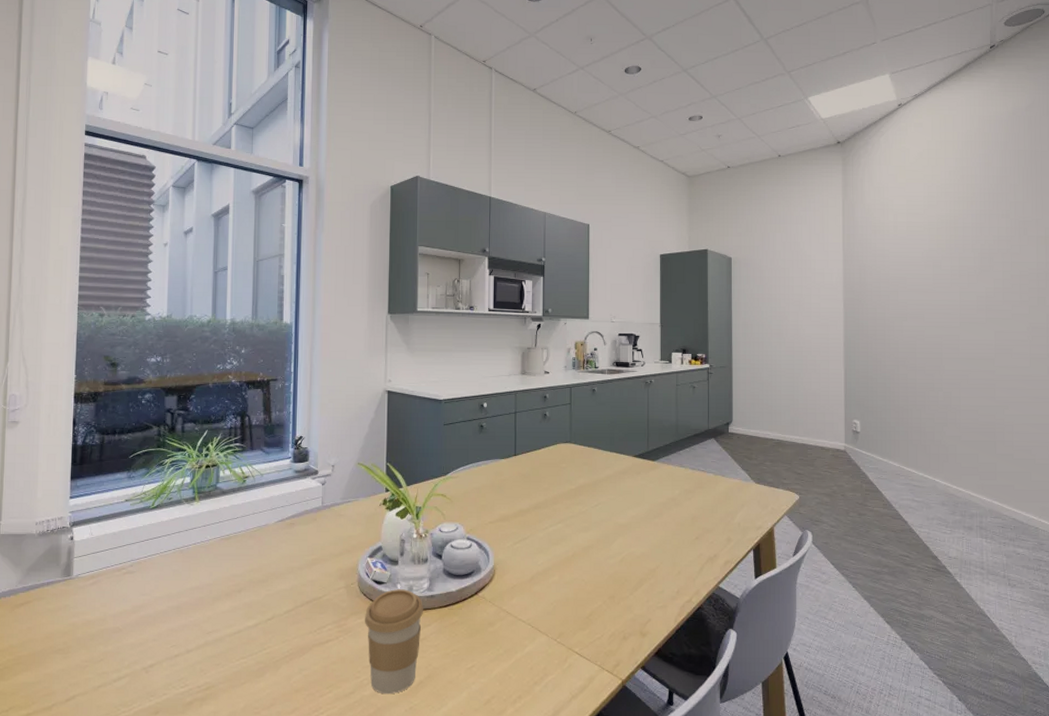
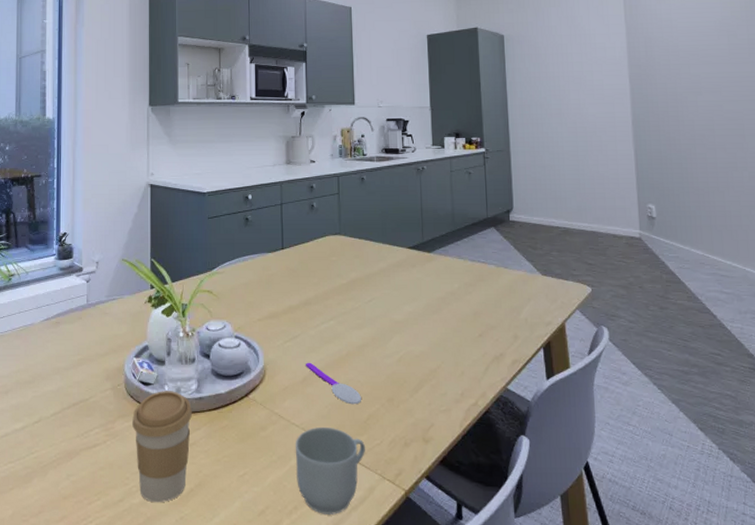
mug: none [521,622,587,703] -> present [295,426,365,515]
spoon: none [534,562,586,602] -> present [306,362,362,405]

